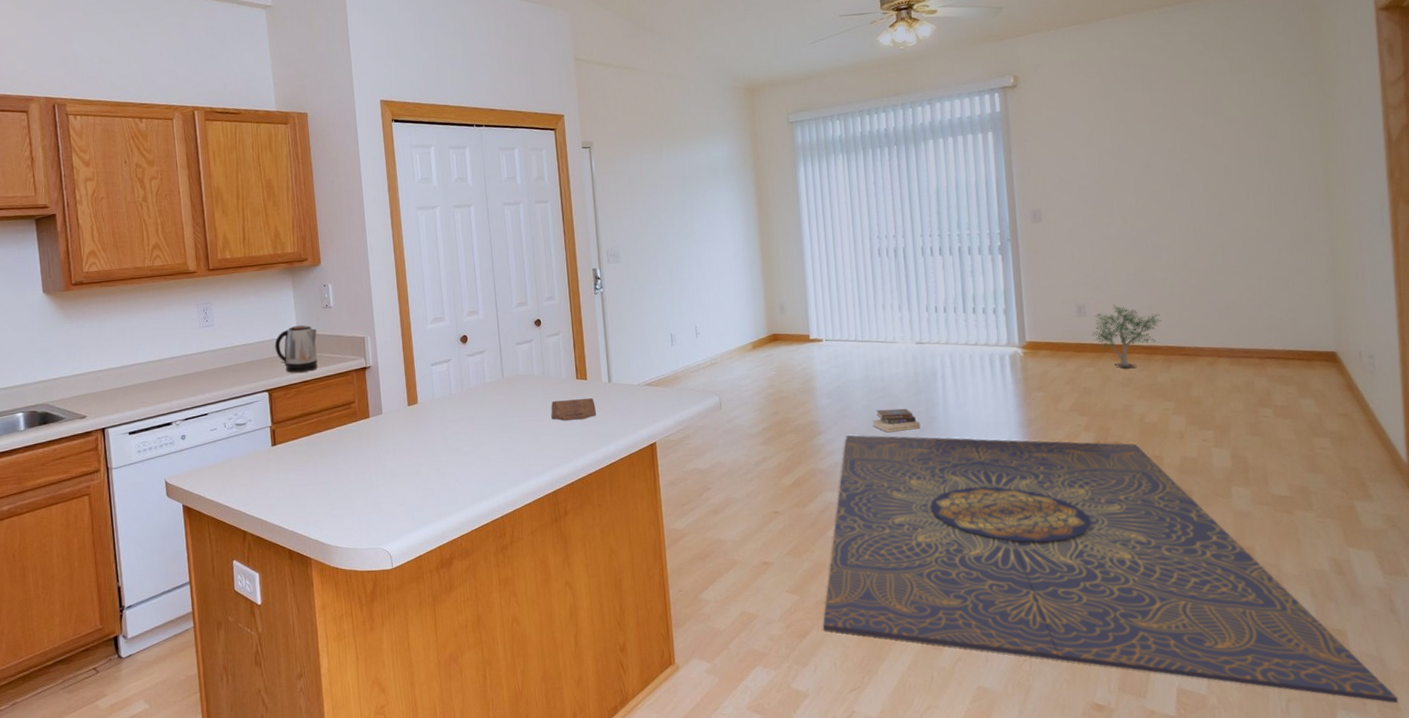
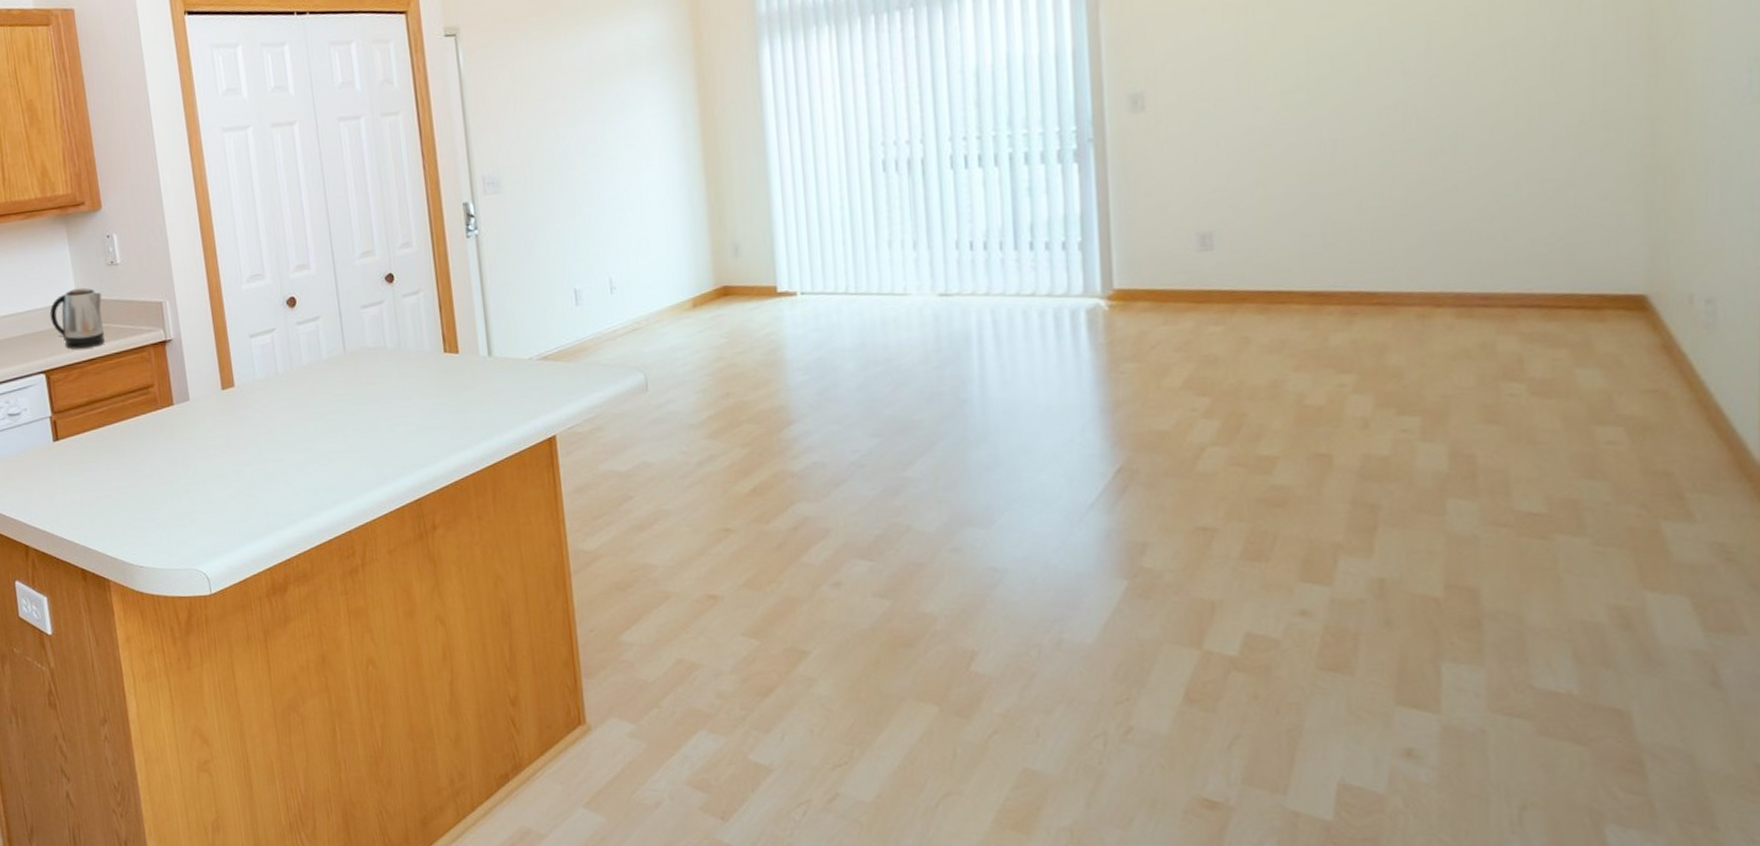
cutting board: present [551,398,597,421] -> none [410,377,473,409]
area rug: present [823,435,1398,704] -> none [794,424,1715,820]
books: present [873,408,921,433] -> none [871,387,944,422]
potted tree: present [1092,304,1162,368] -> none [1222,231,1341,326]

